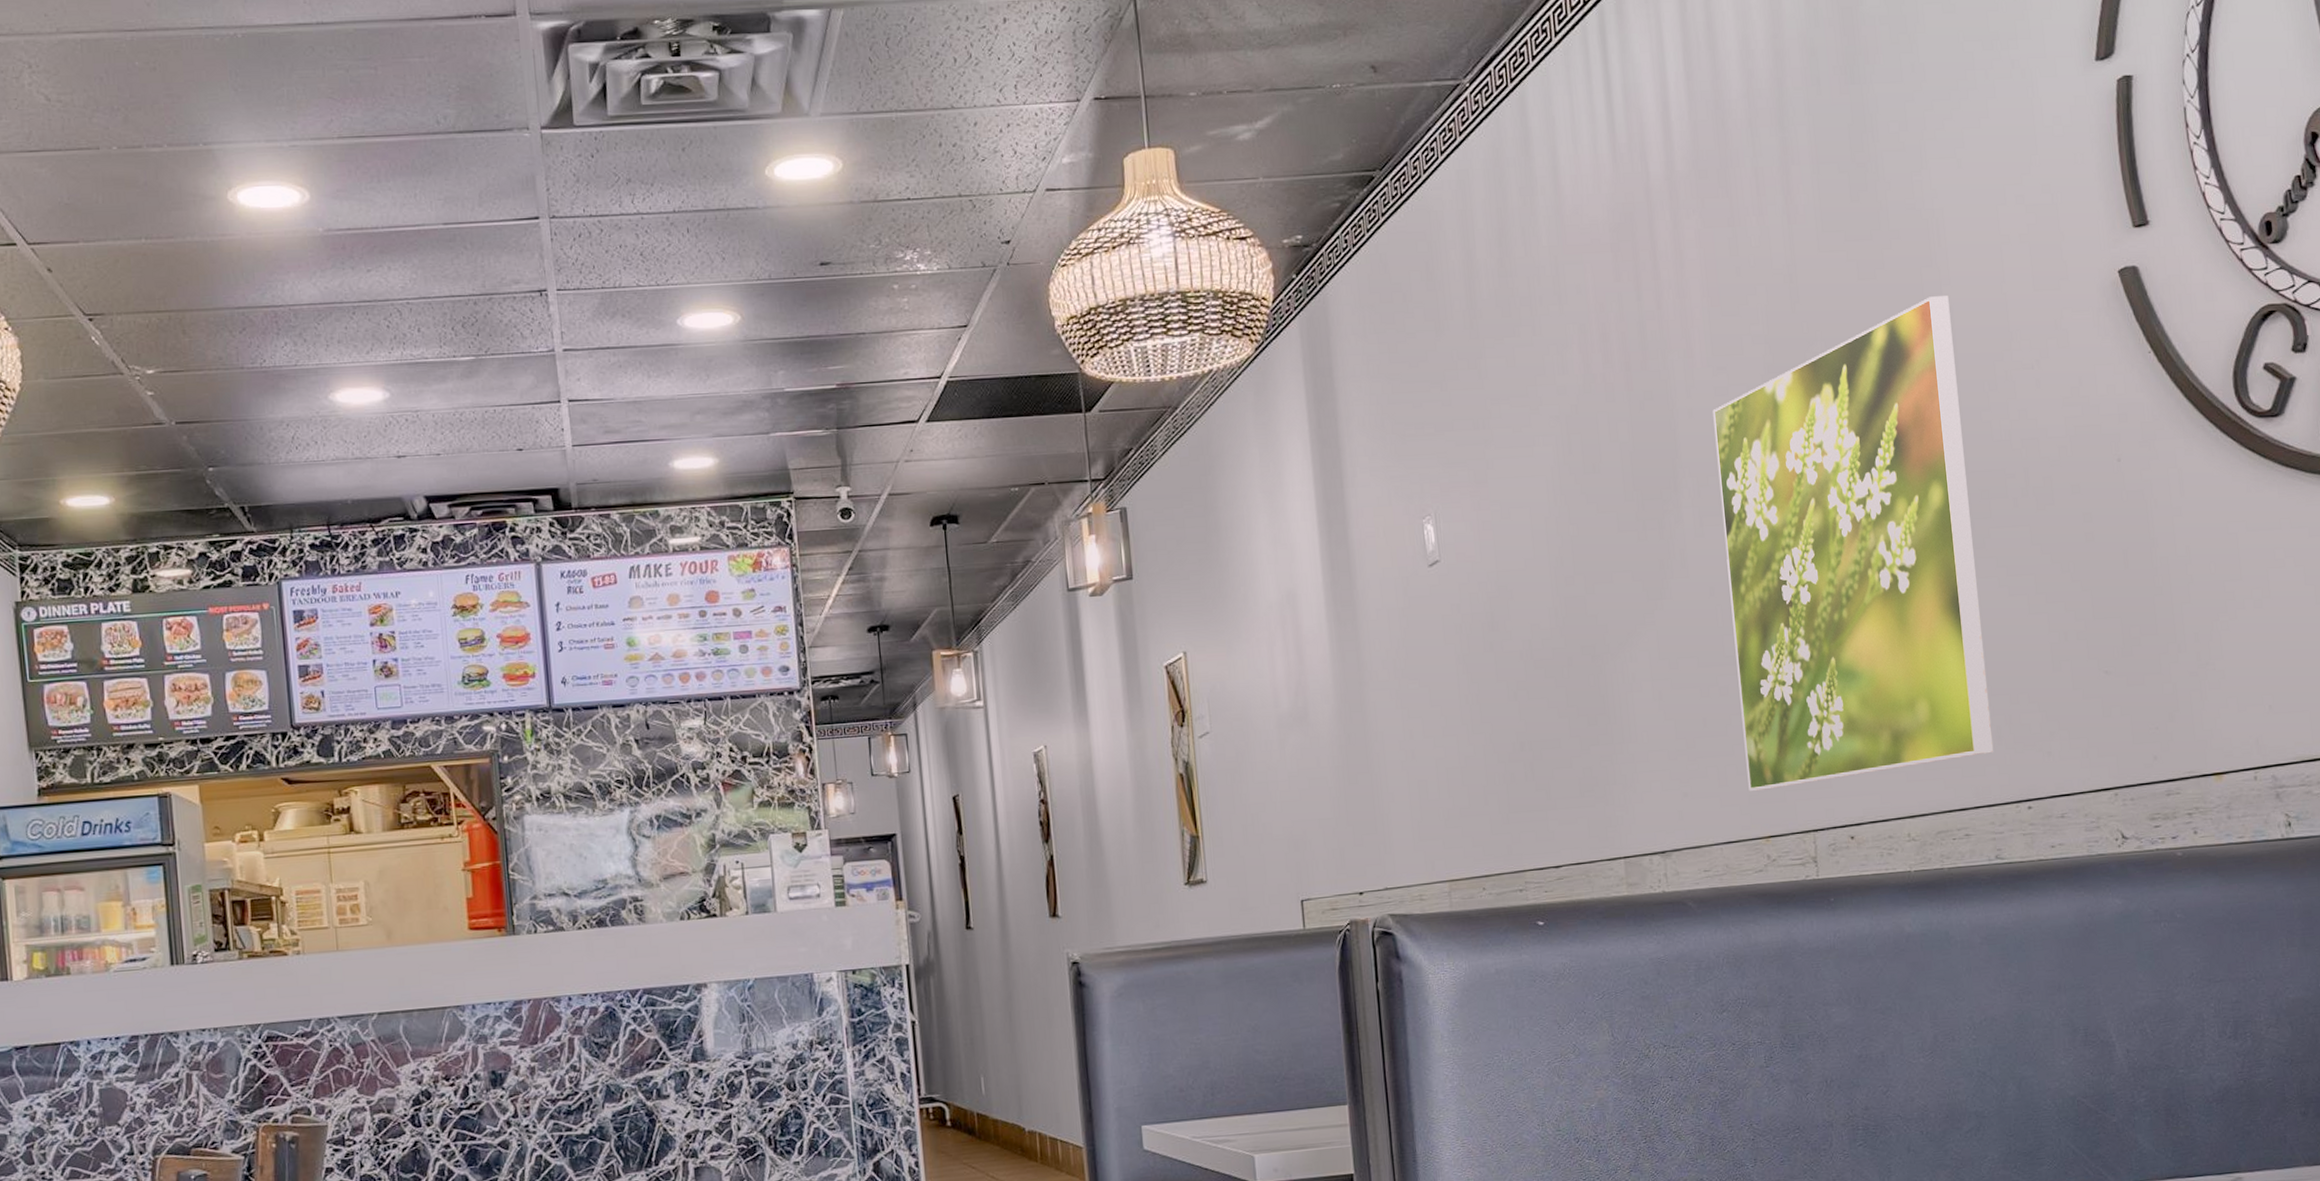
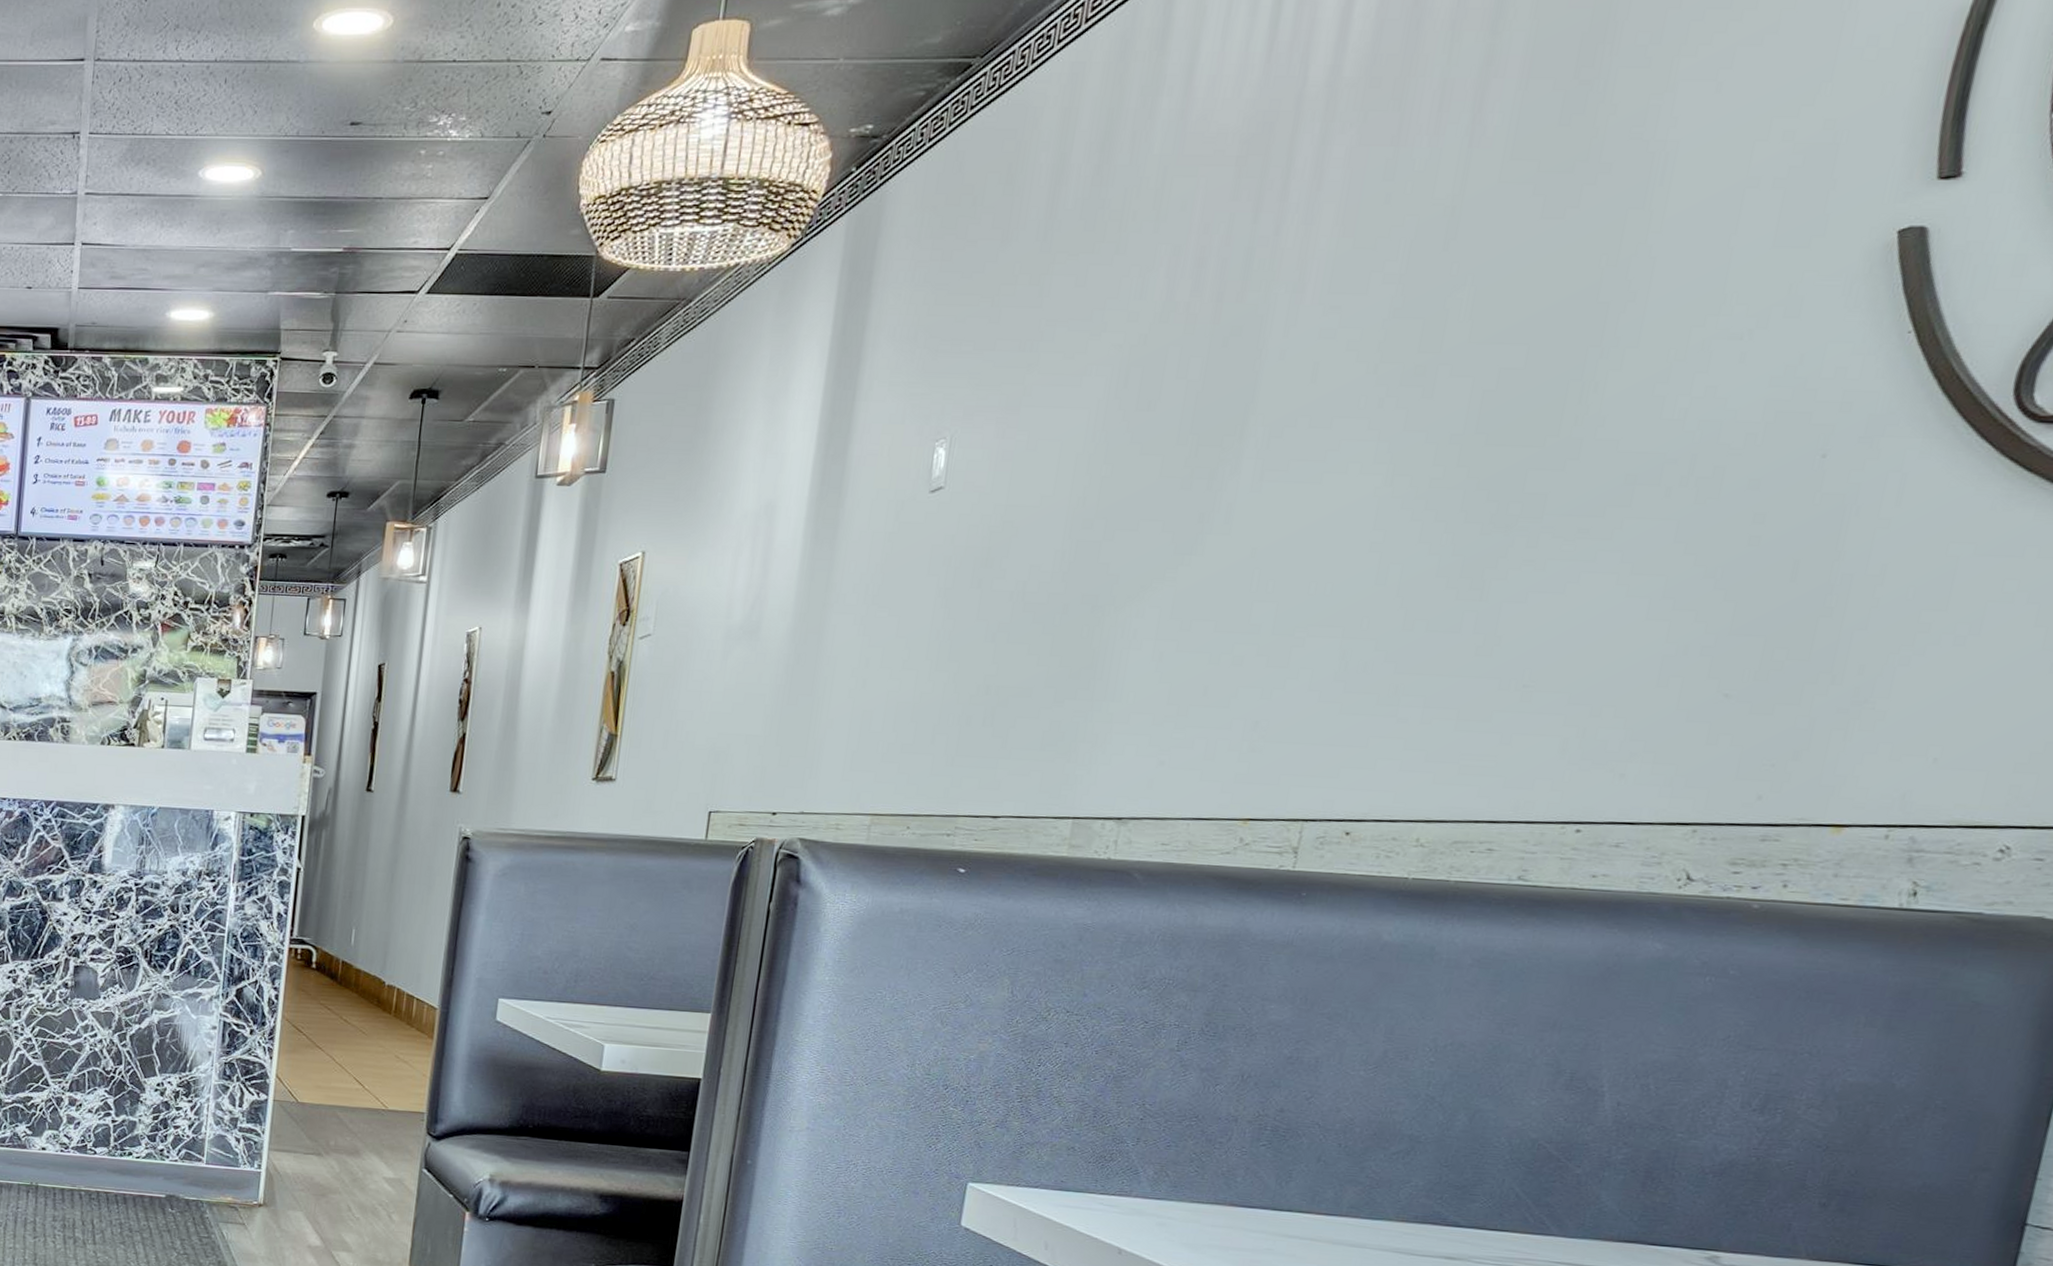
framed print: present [1713,296,1994,791] -> none [1237,244,1654,771]

